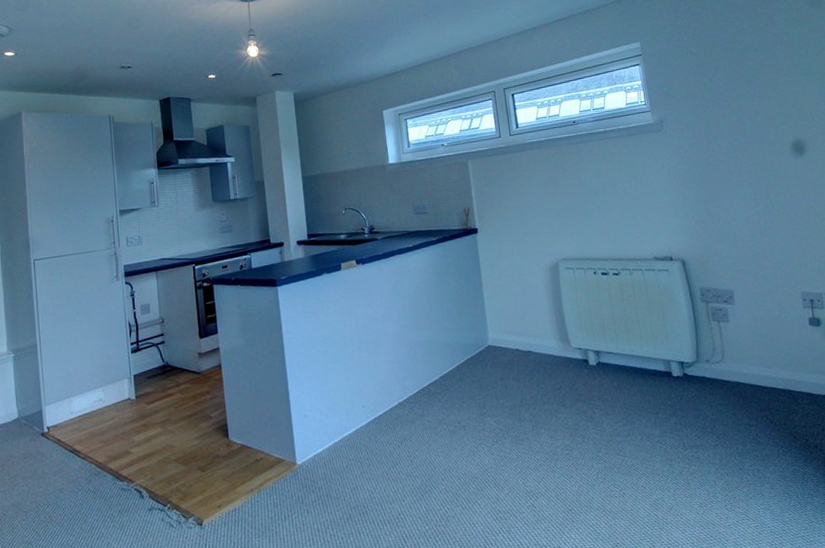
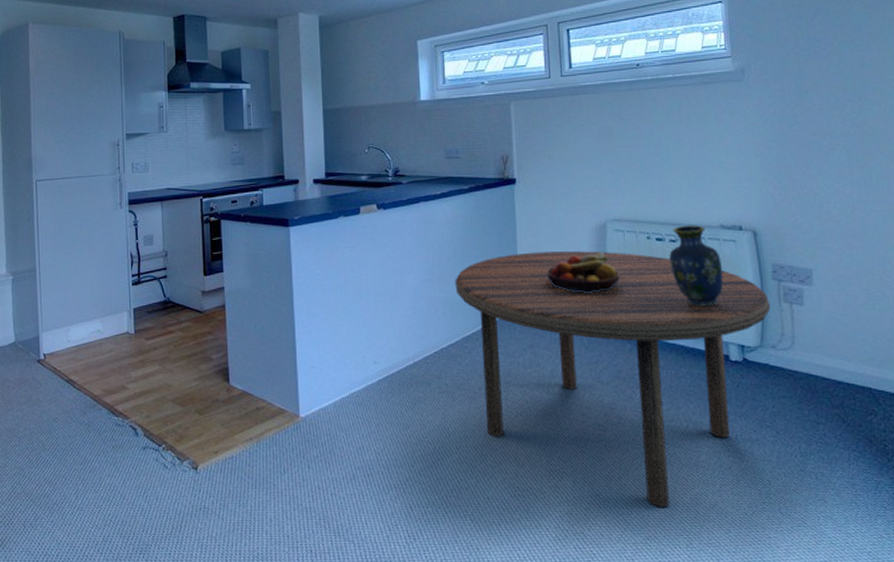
dining table: none [430,287,703,516] -> present [455,251,771,507]
fruit bowl: none [509,288,574,327] -> present [546,252,621,293]
vase: none [613,258,661,331] -> present [669,225,724,307]

